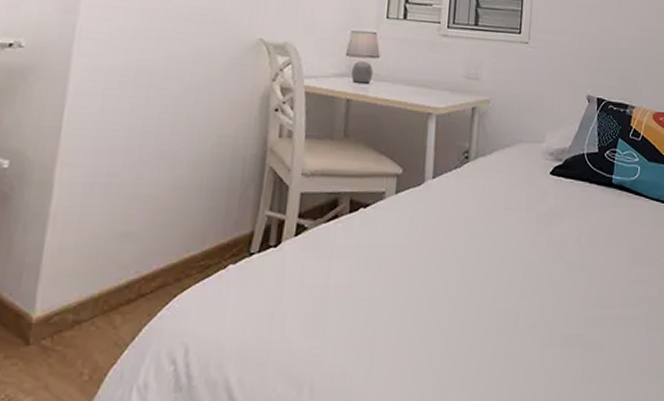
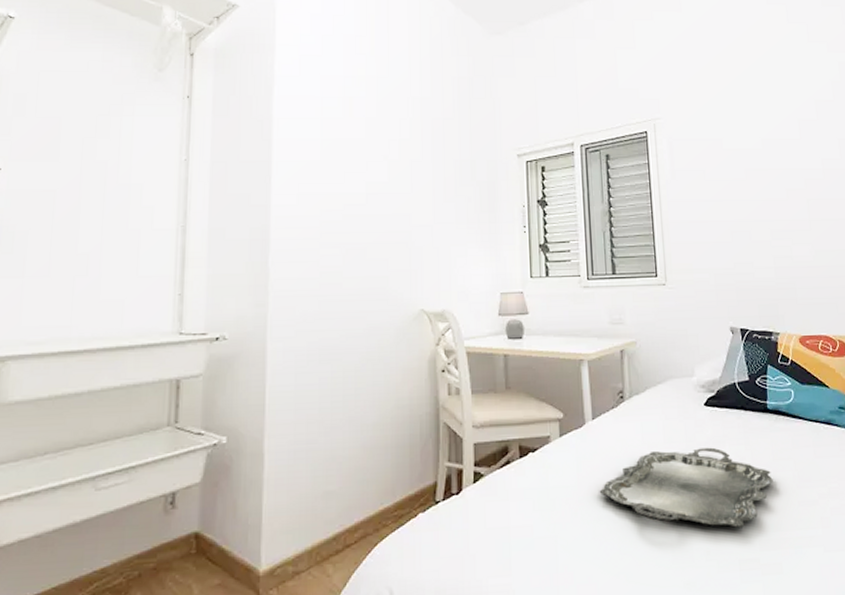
serving tray: none [429,218,607,302] -> present [599,447,773,528]

